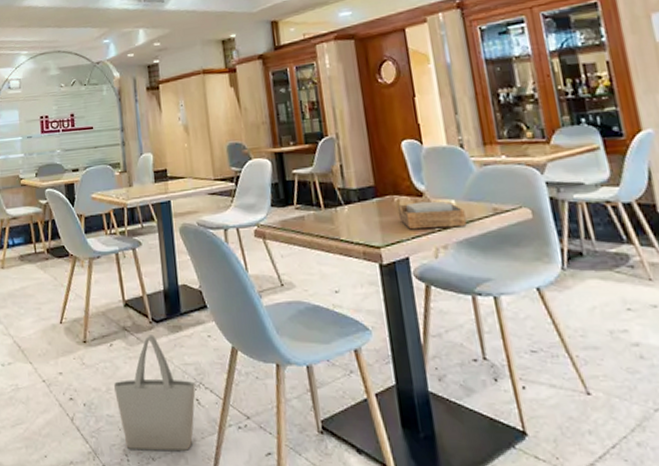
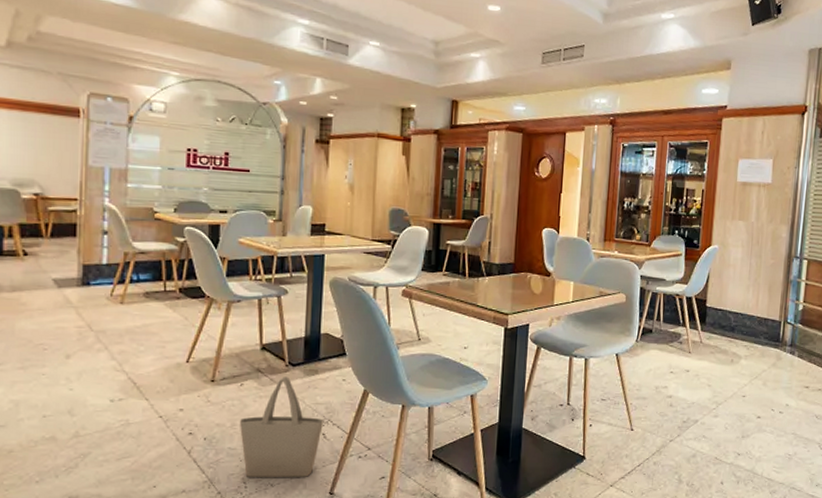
napkin holder: present [397,200,467,230] -> none [528,280,579,304]

